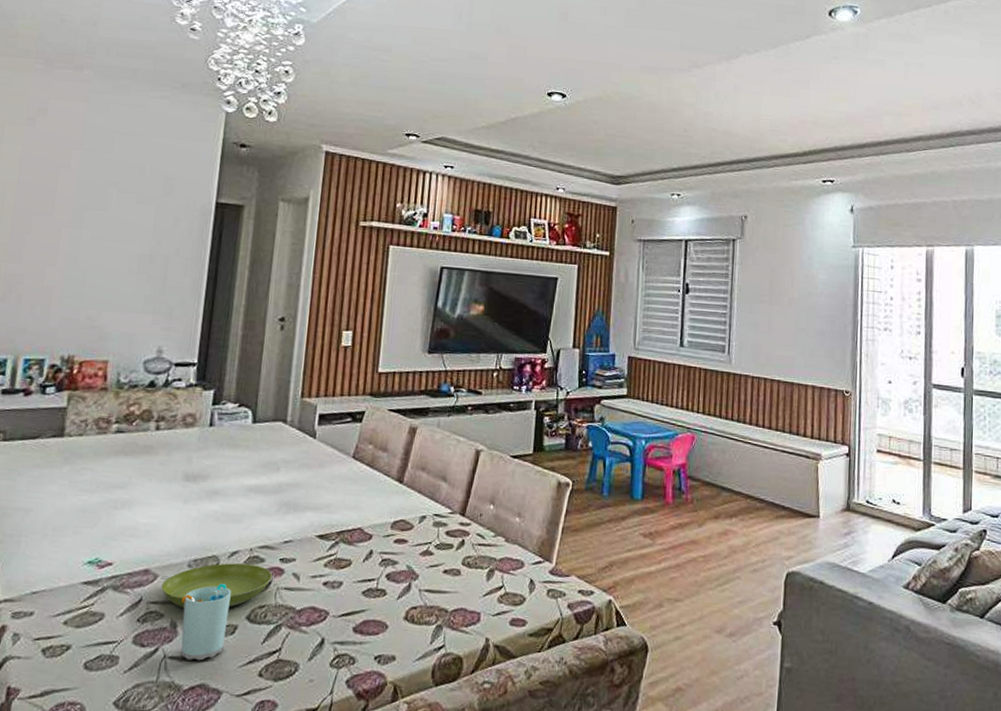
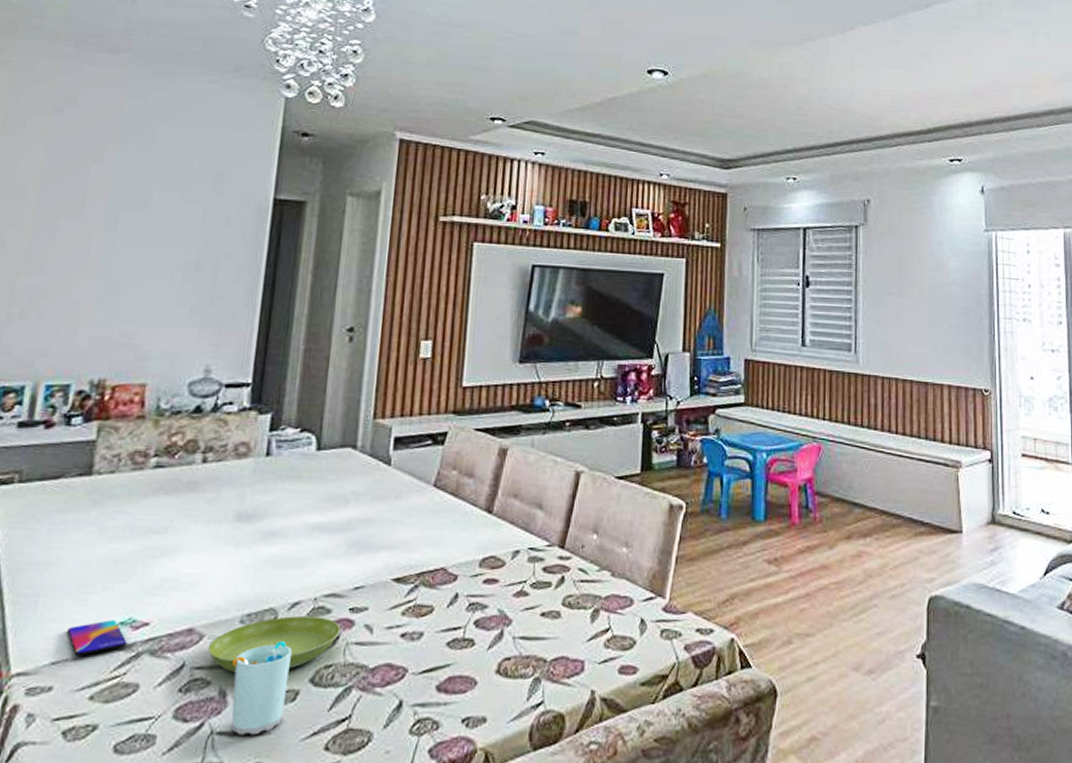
smartphone: none [44,559,94,588] -> present [66,620,127,656]

